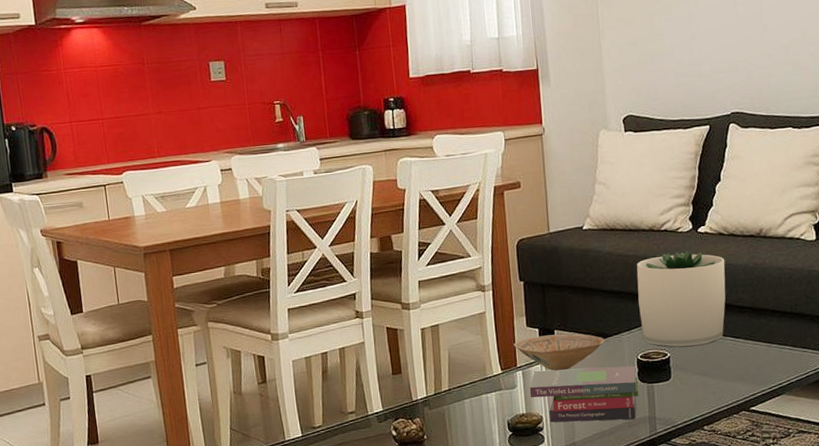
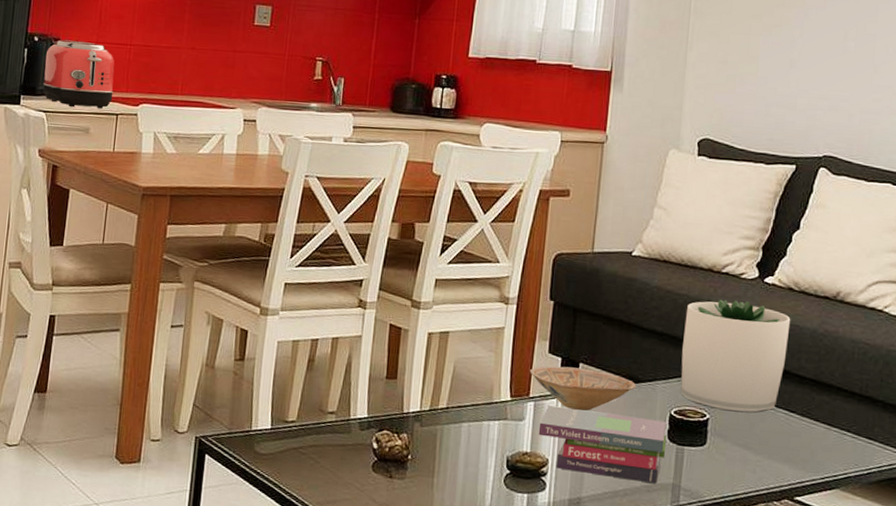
toaster: none [25,122,98,186] -> present [42,39,115,109]

